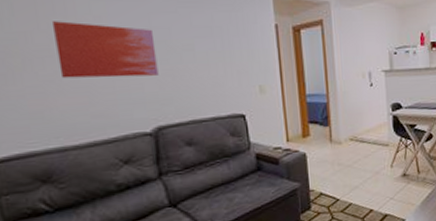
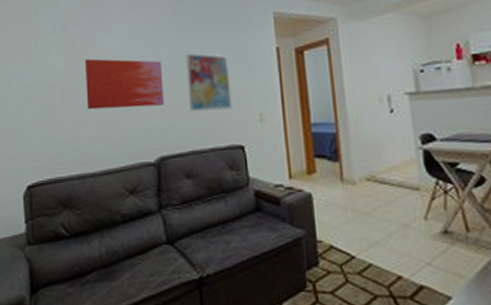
wall art: none [181,23,232,83] -> present [186,53,232,112]

